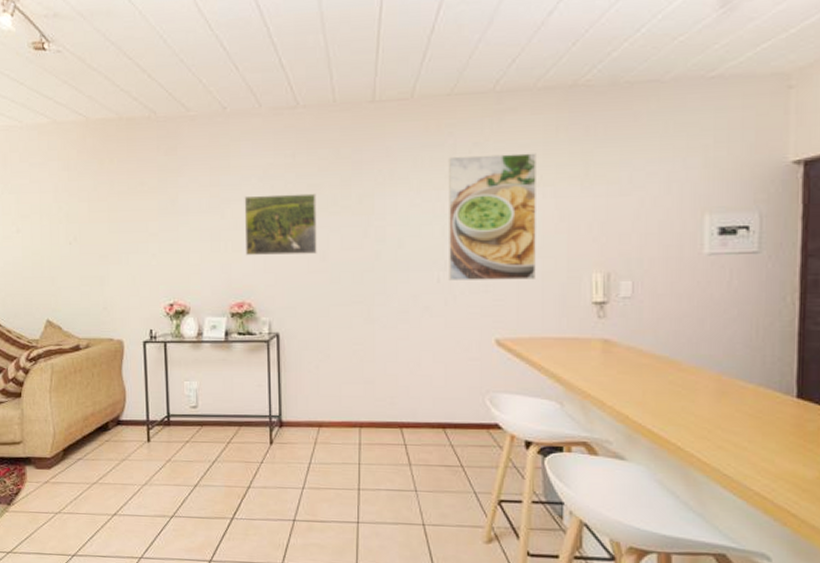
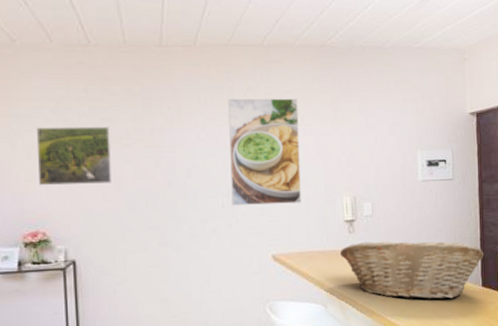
fruit basket: none [585,330,804,410] -> present [340,241,484,299]

